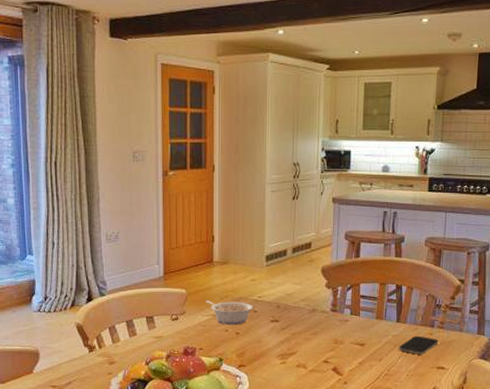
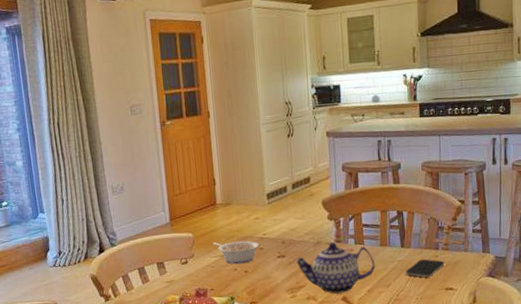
teapot: none [289,311,369,363] -> present [296,242,376,294]

